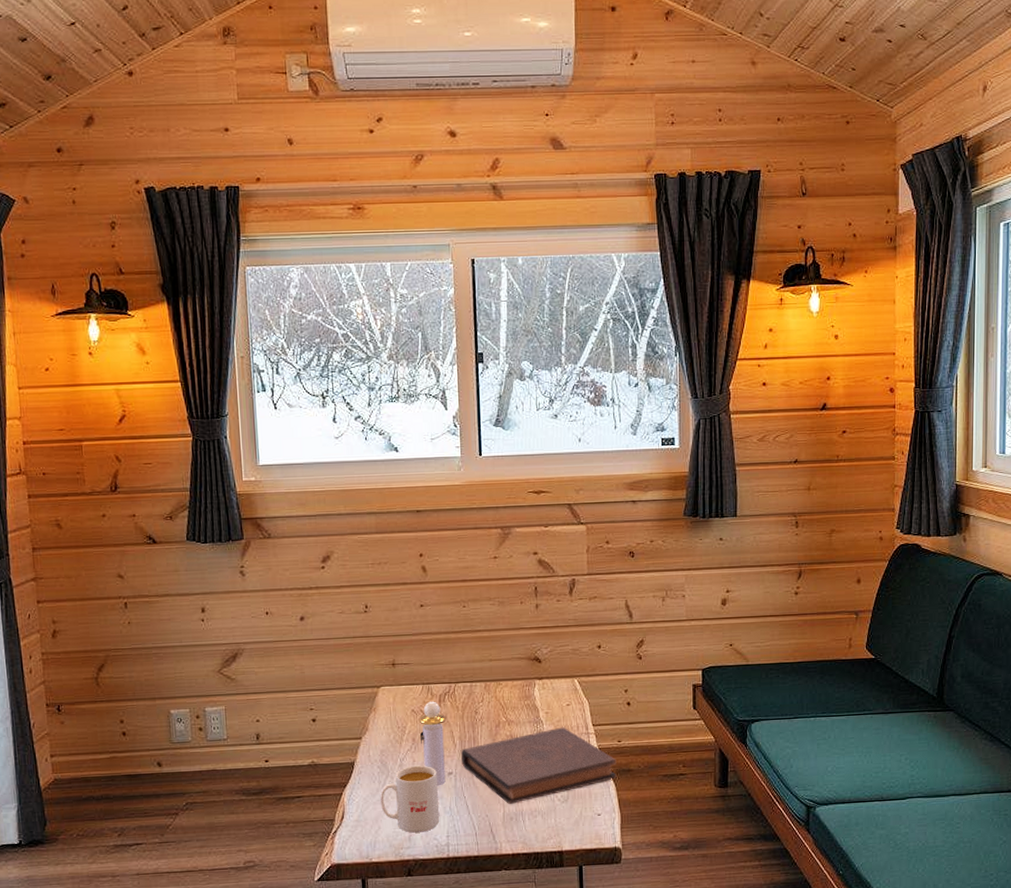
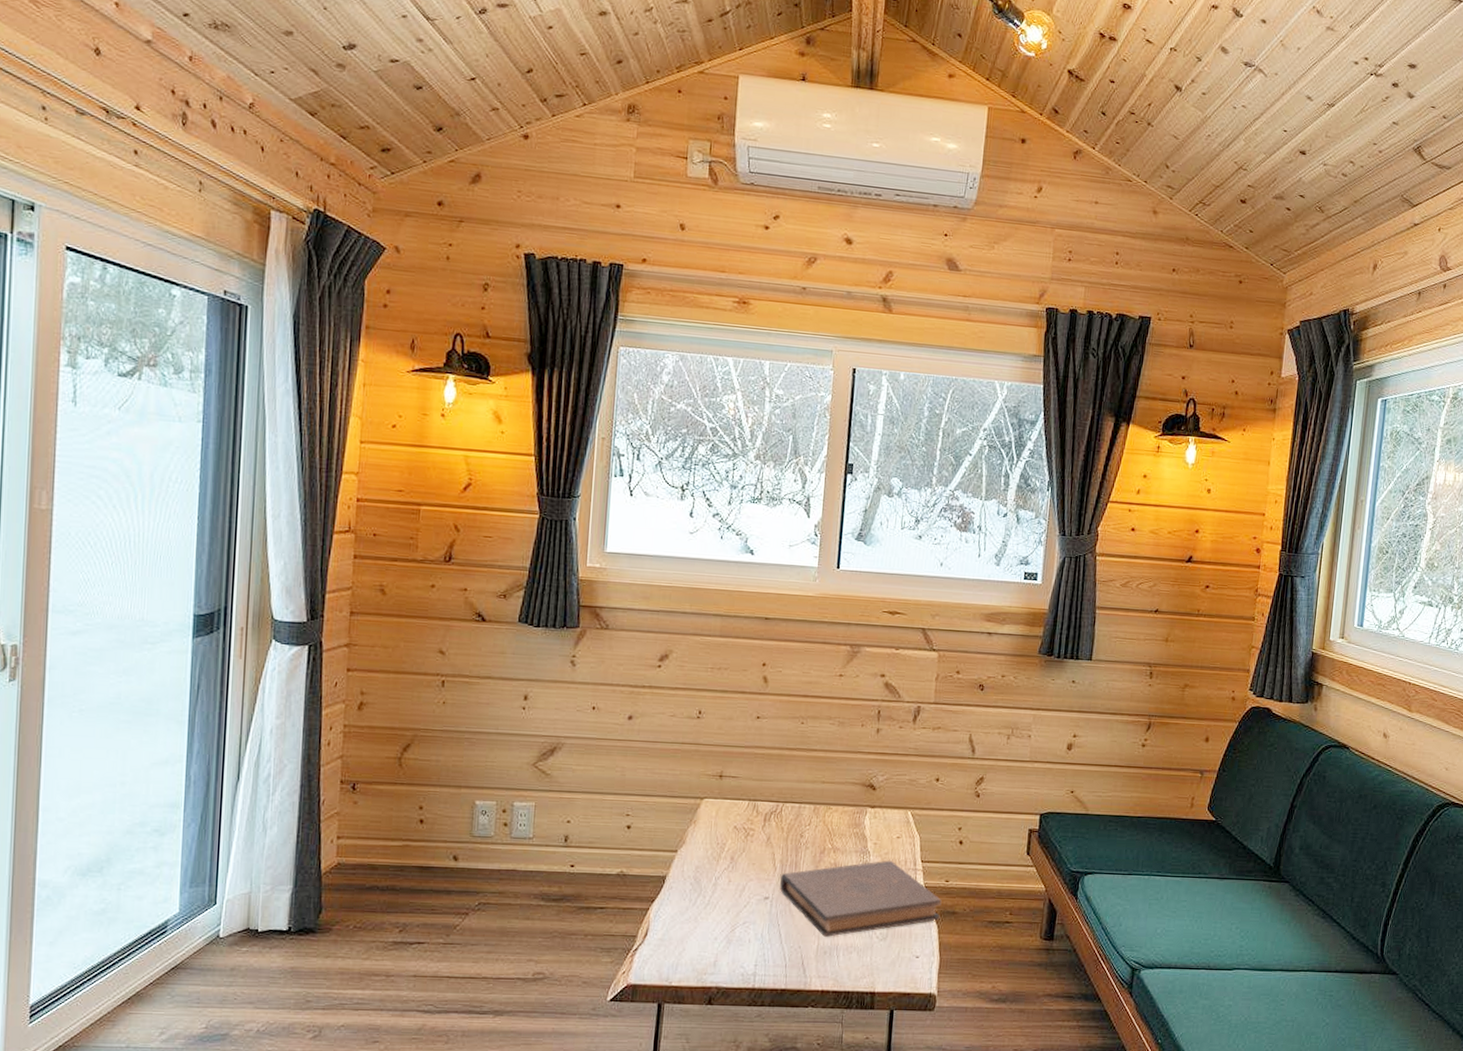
mug: present [379,765,439,833] -> none [688,886,752,959]
perfume bottle: present [420,701,446,786] -> none [739,819,769,911]

